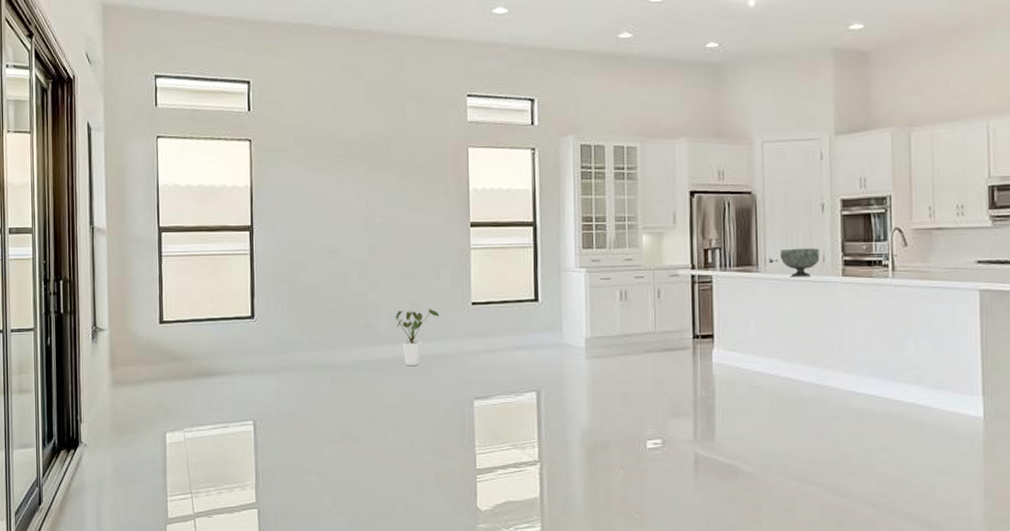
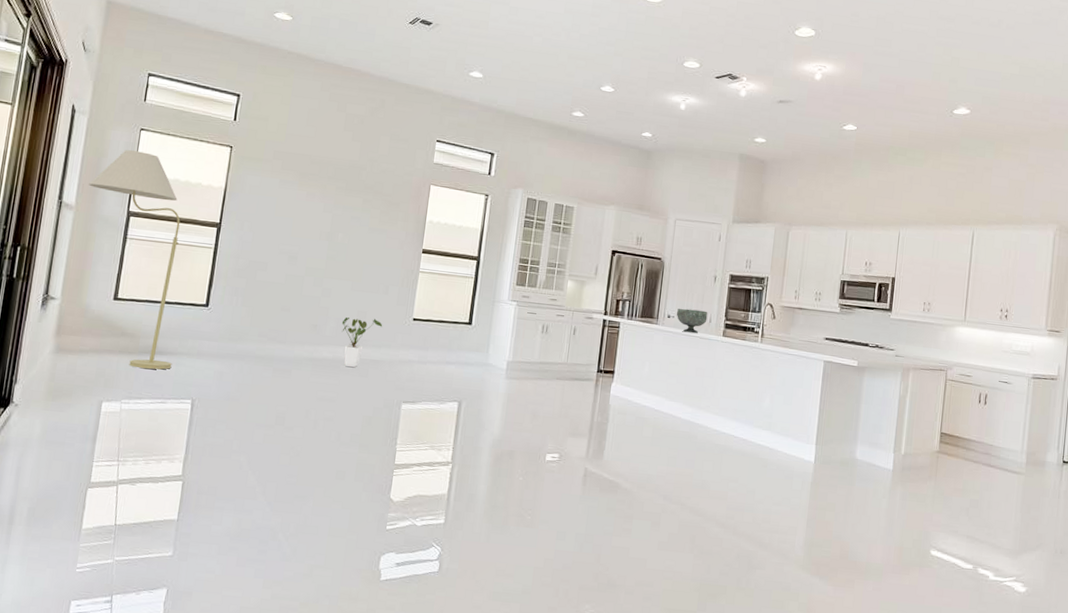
floor lamp: none [116,161,228,393] -> present [89,150,181,370]

